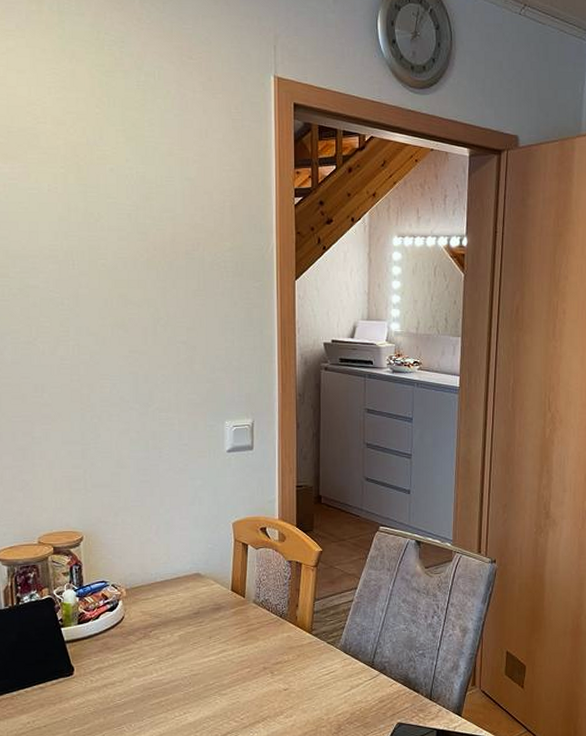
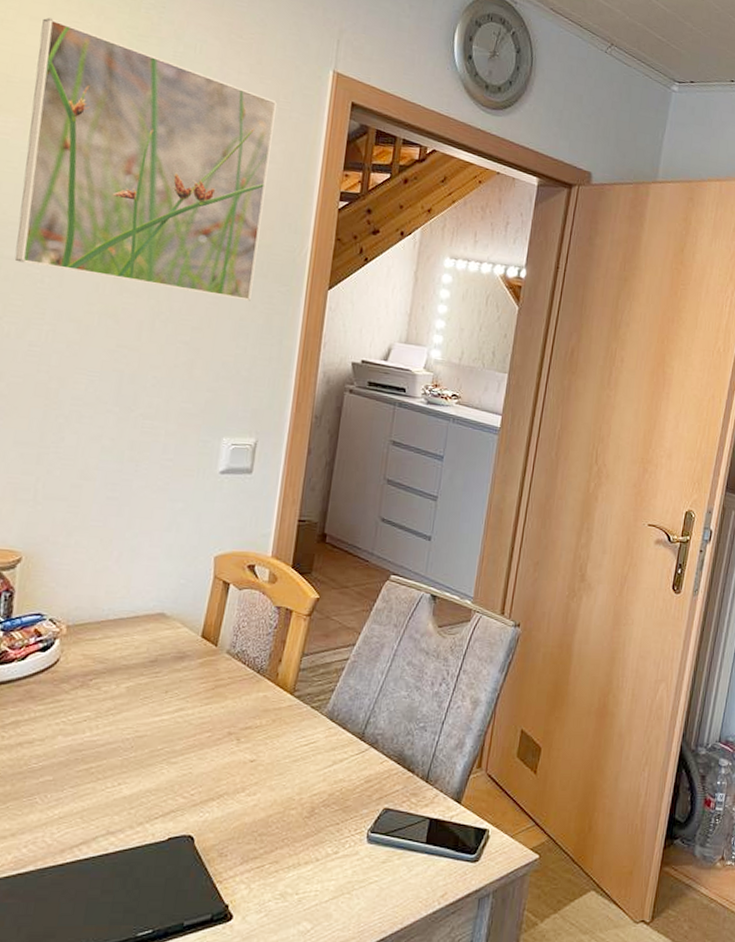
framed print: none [27,69,232,299] -> present [14,17,278,301]

